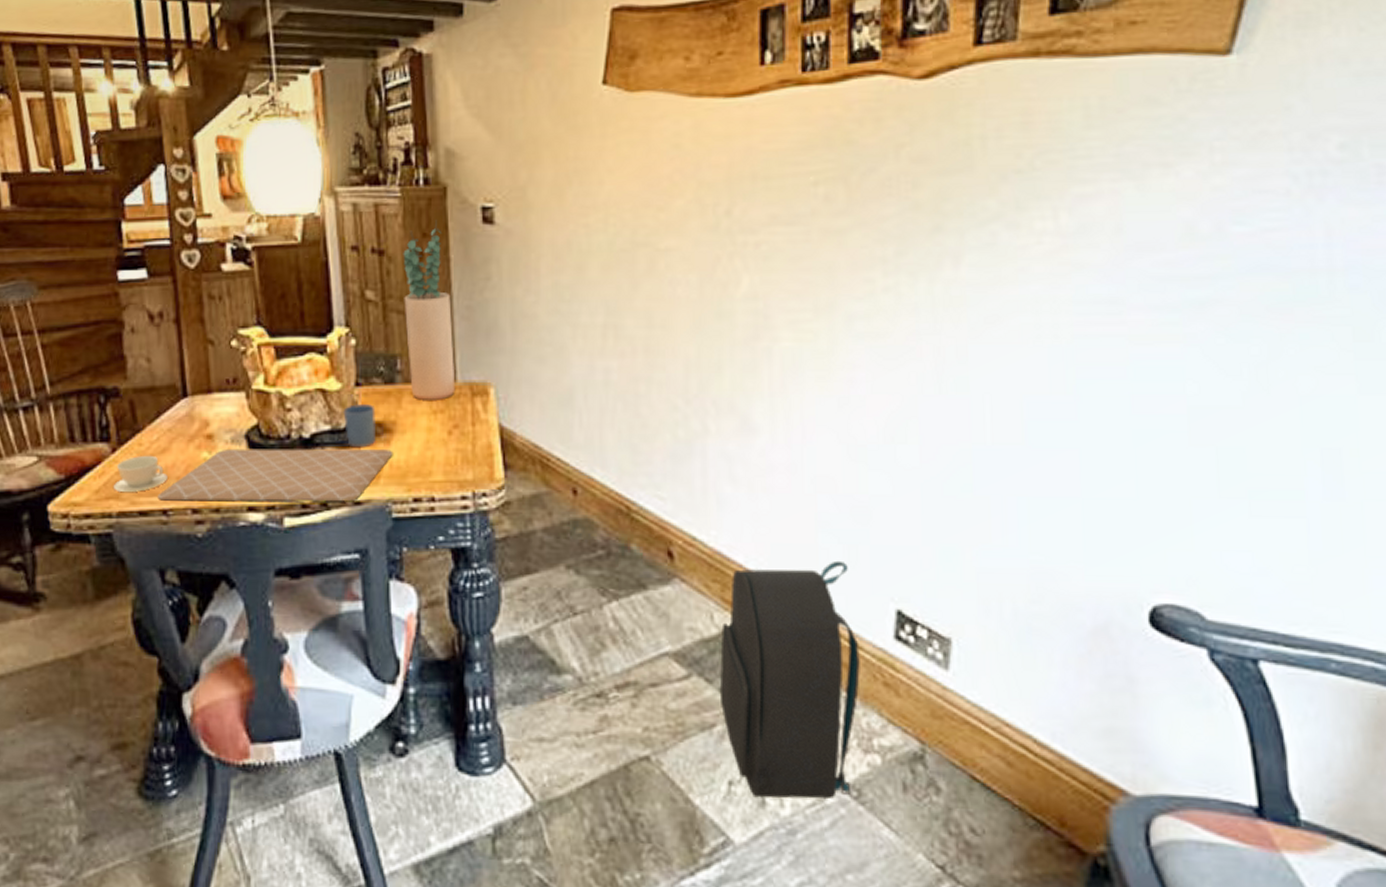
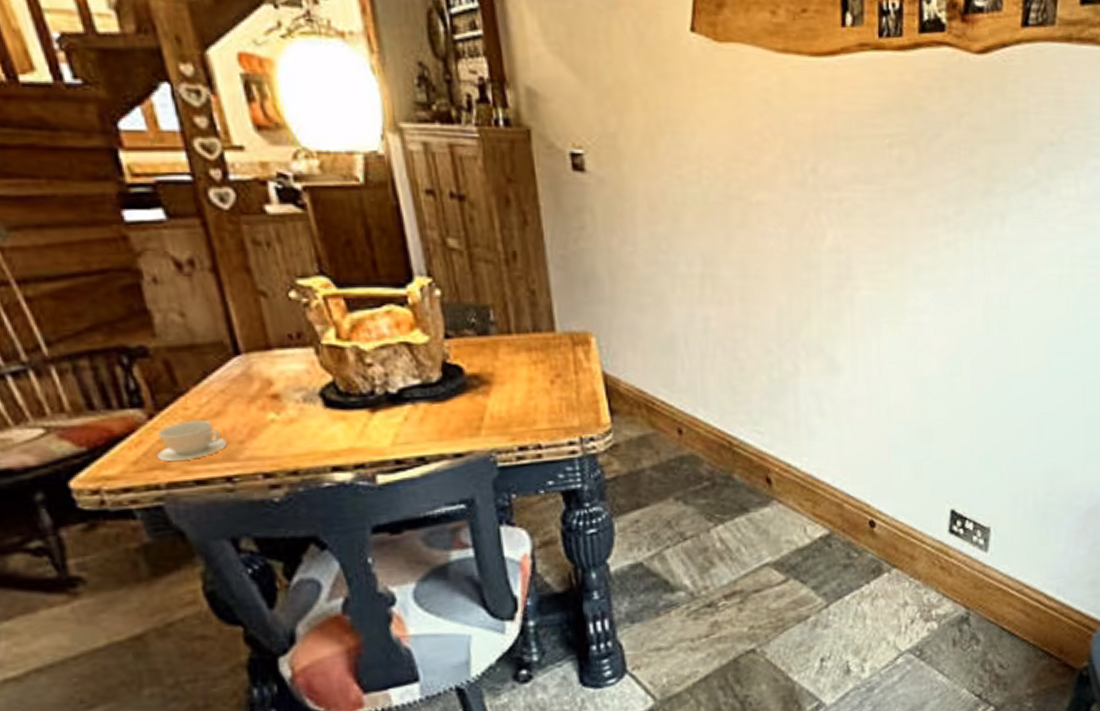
placemat: present [158,448,393,502] -> none [217,401,494,467]
mug: present [343,404,376,448] -> none [433,357,472,401]
vase: present [403,220,456,400] -> none [486,165,555,351]
backpack: present [719,560,860,799] -> none [812,474,923,668]

